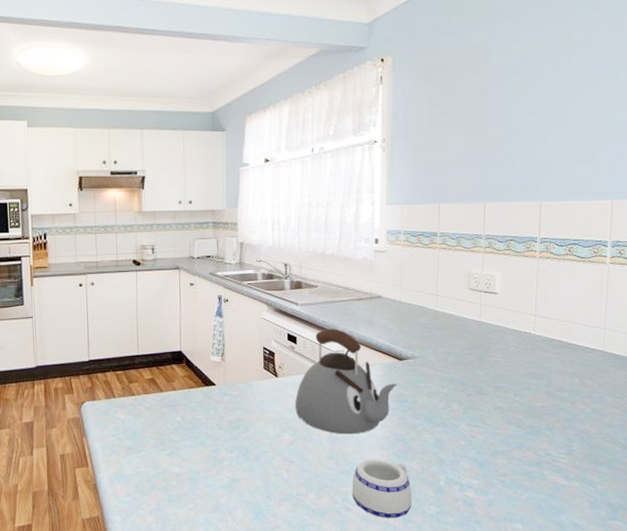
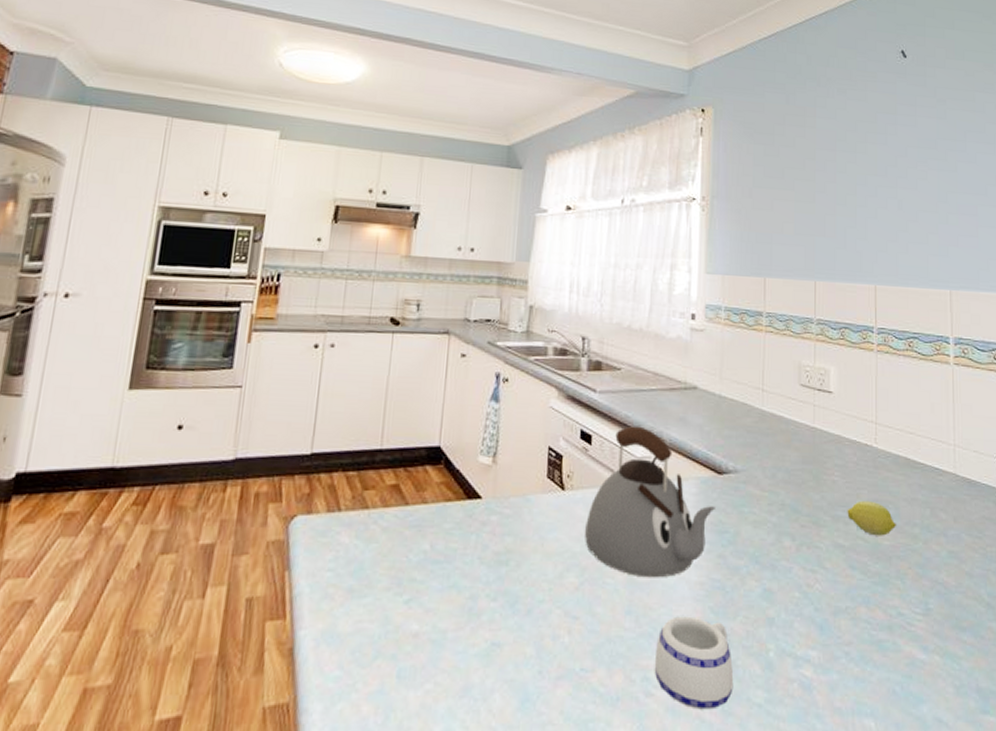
fruit: none [506,374,549,400] -> present [847,500,897,536]

